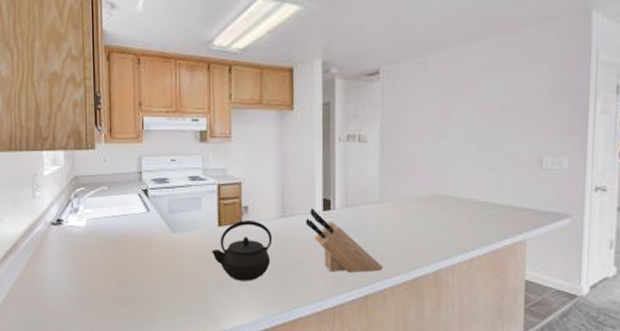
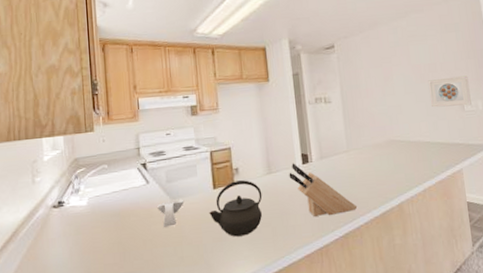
spoon rest: none [156,232,186,260] -> present [156,199,185,227]
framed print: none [497,123,555,162] -> present [428,75,472,108]

